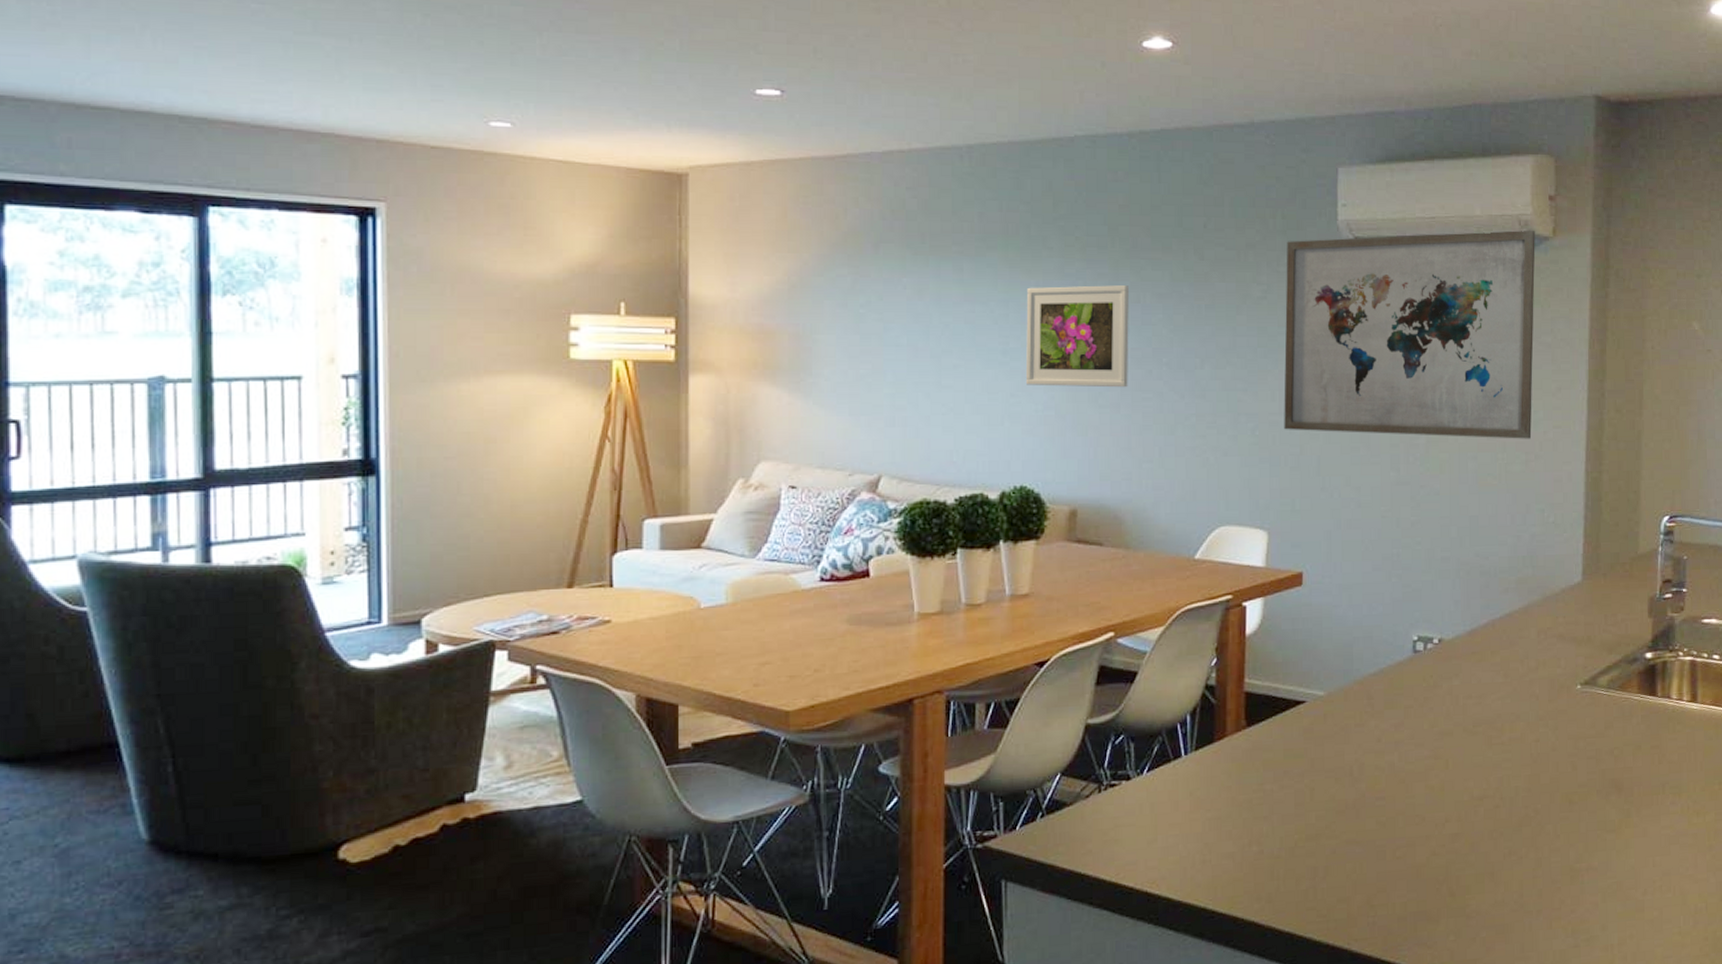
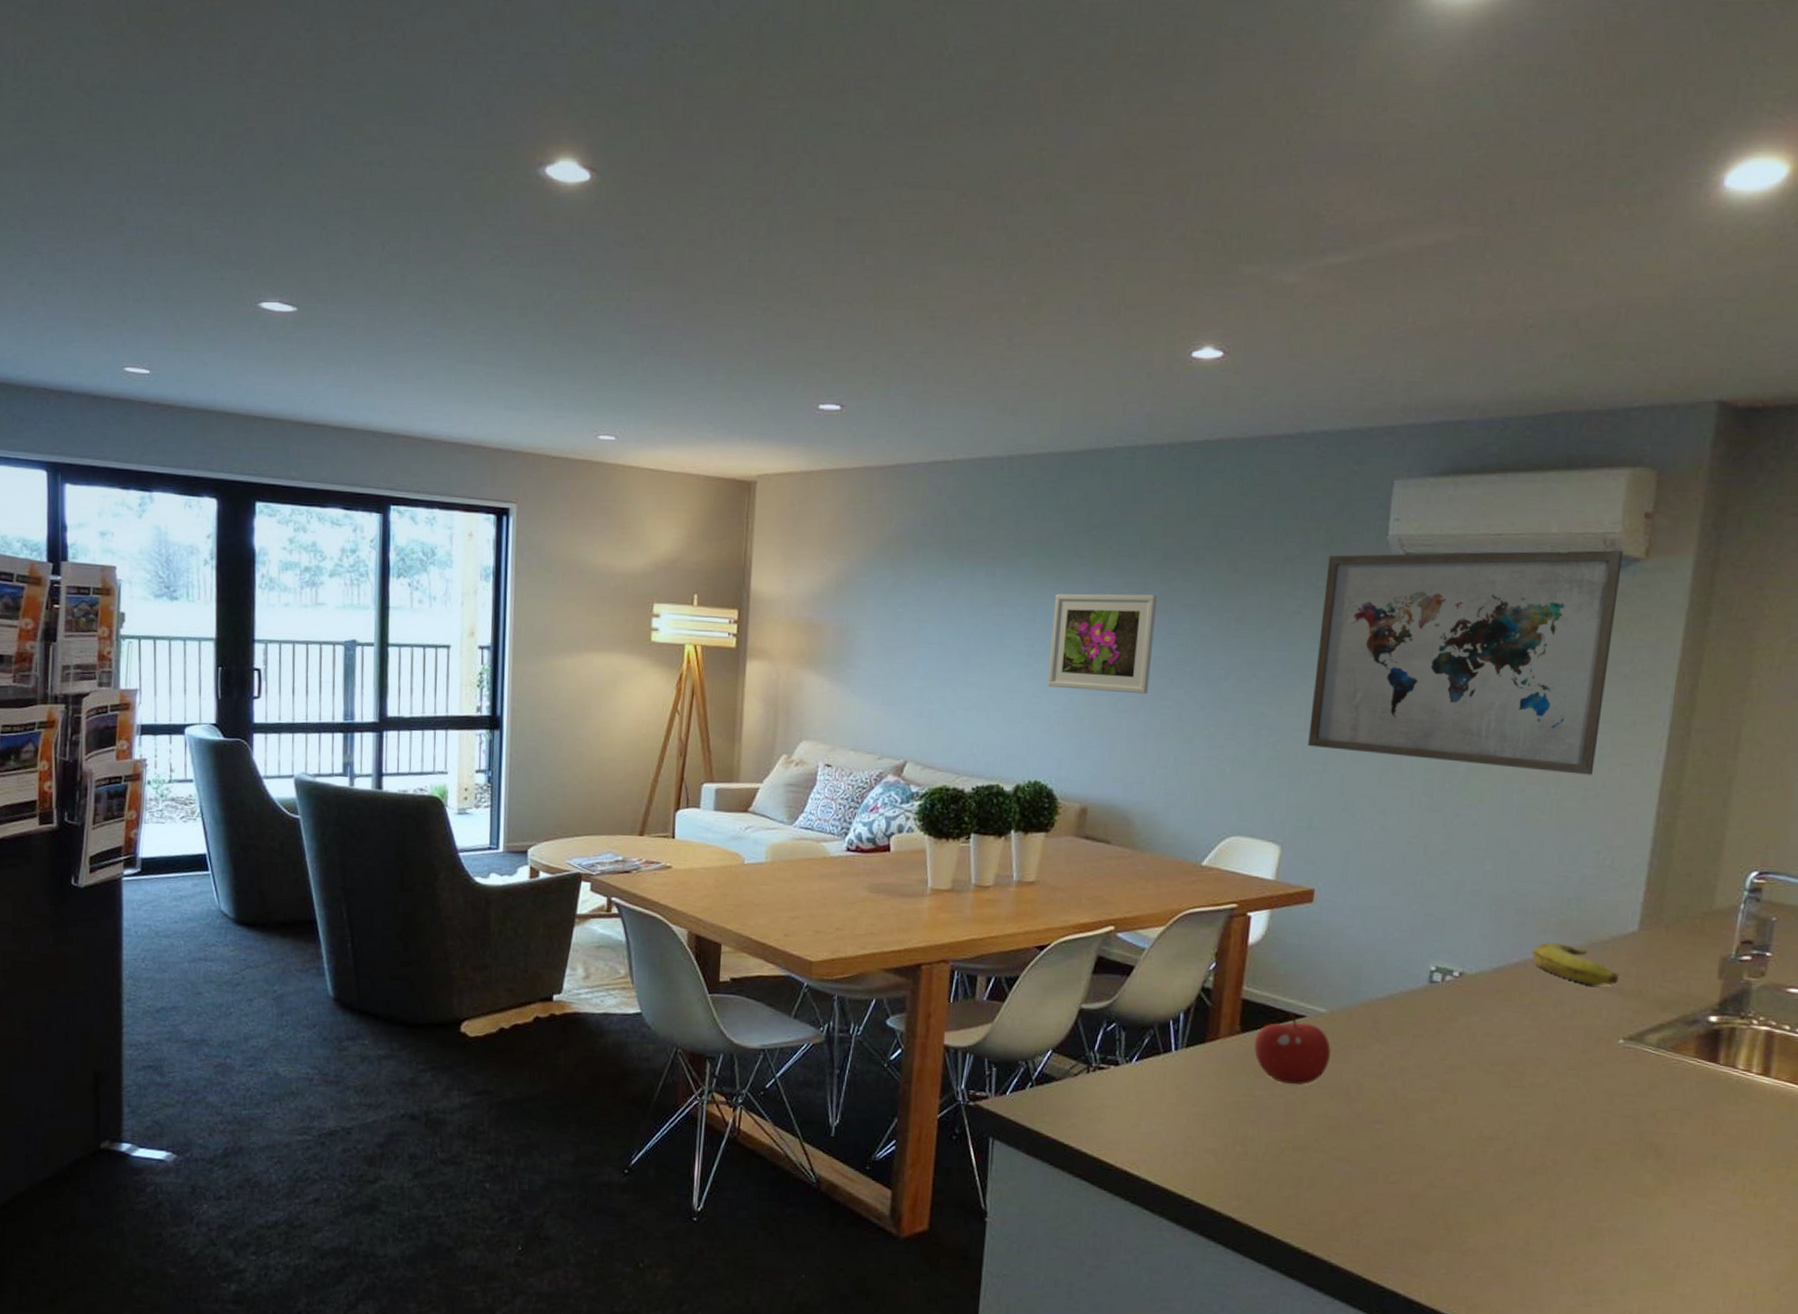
fruit: none [1261,700,1332,774] -> present [1254,1013,1331,1085]
banana: none [1498,600,1571,638] -> present [1532,942,1619,986]

